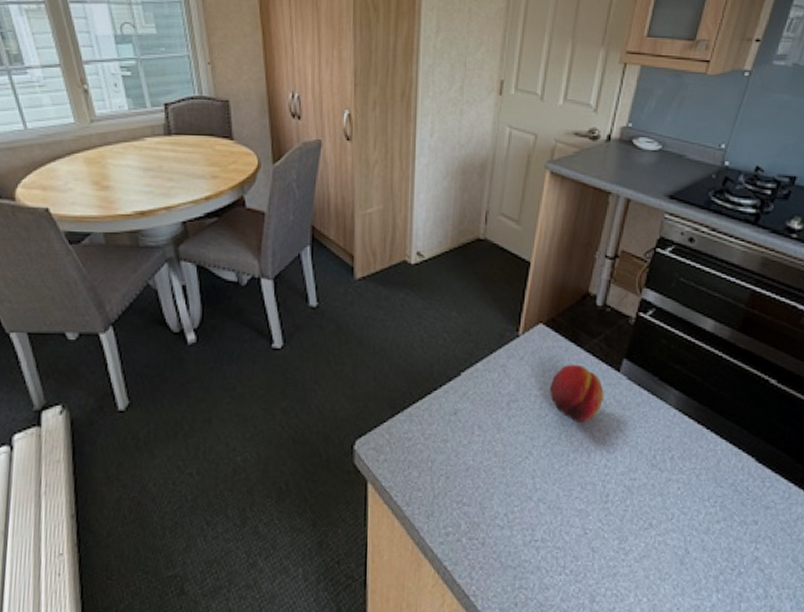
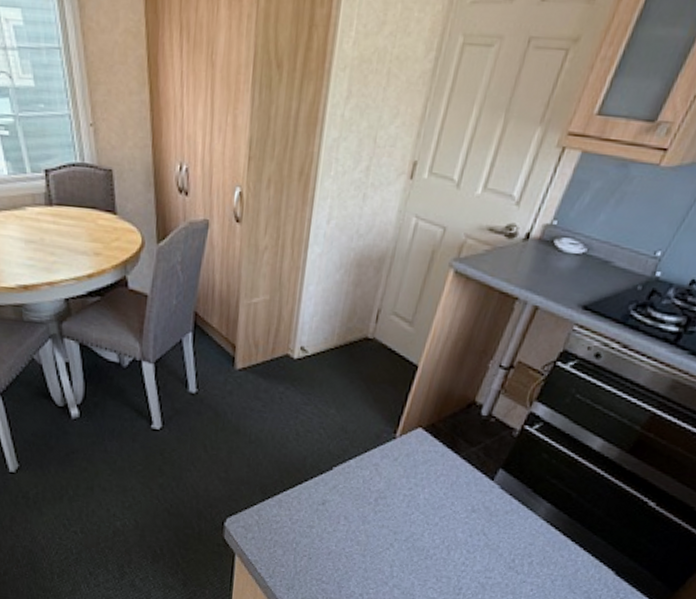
fruit: present [550,364,604,423] -> none [419,469,474,524]

